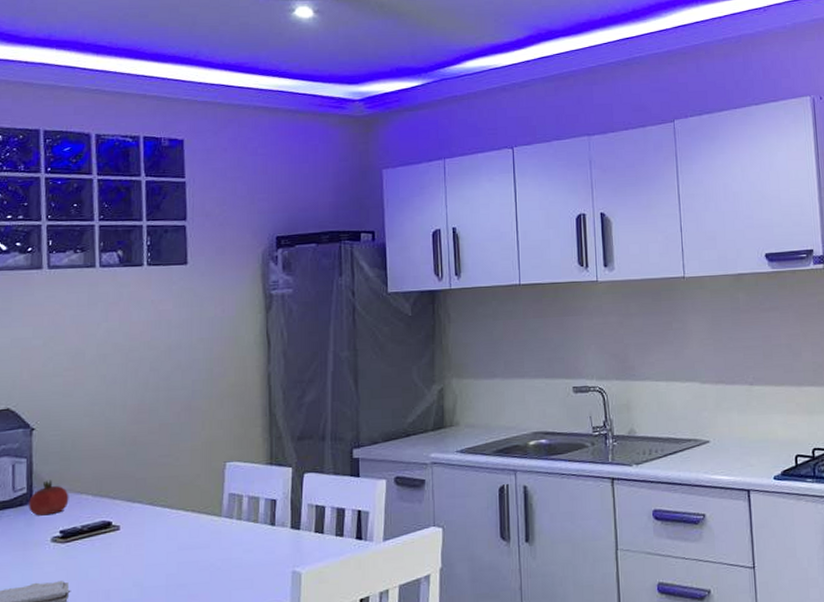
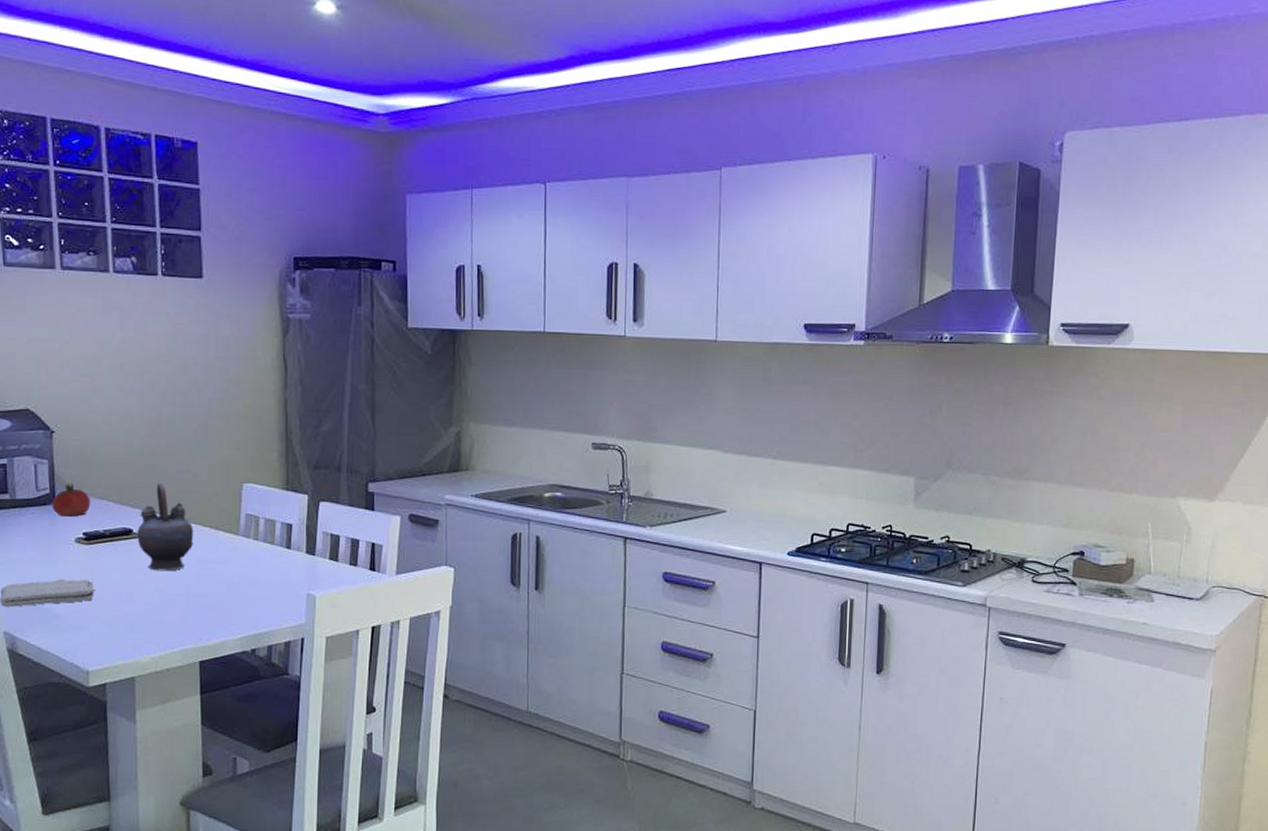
teapot: none [116,470,175,564] -> present [137,482,194,572]

